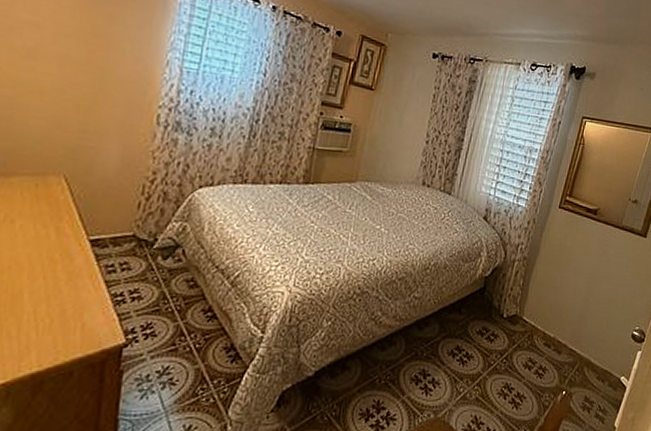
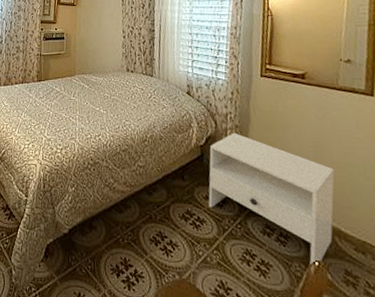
nightstand: none [480,265,599,394] -> present [208,133,335,265]

